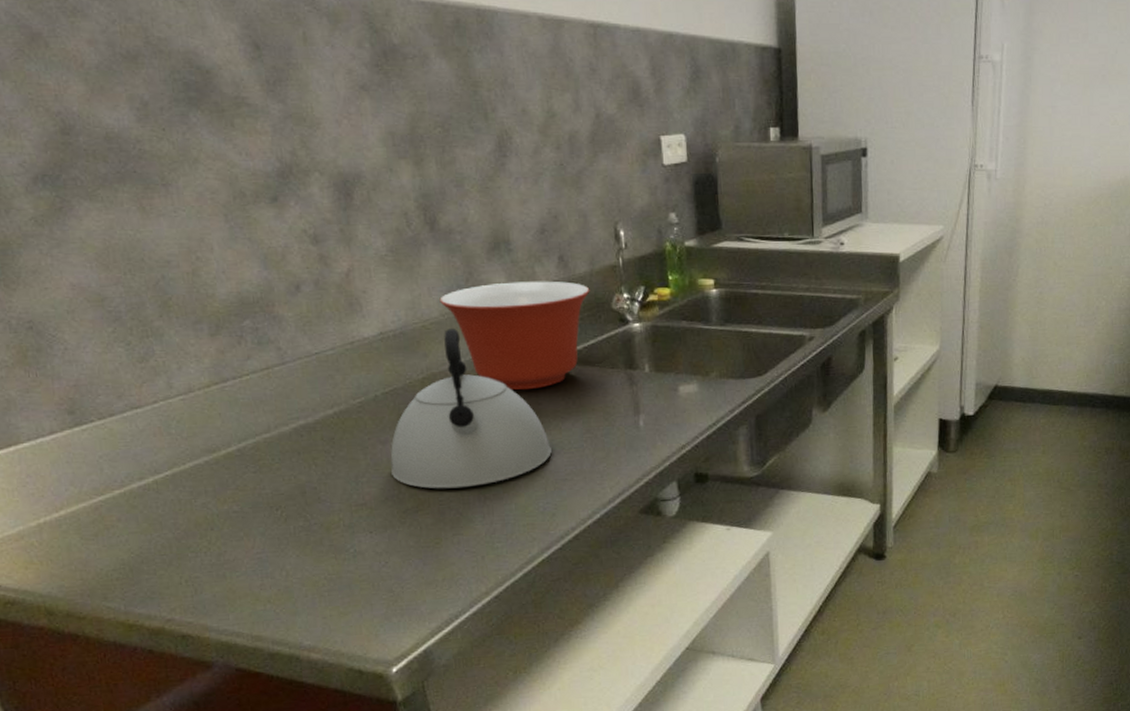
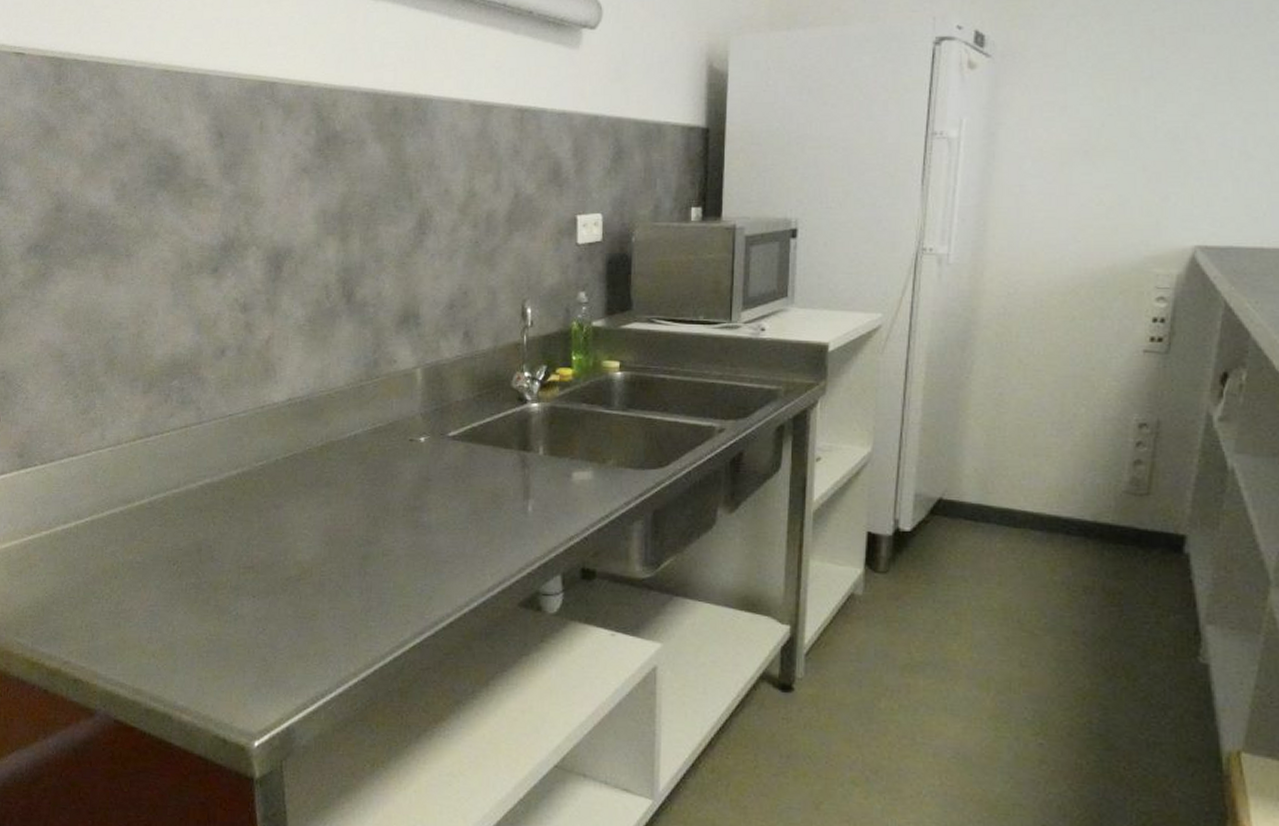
kettle: present [390,327,552,489] -> none [281,397,436,560]
mixing bowl: present [439,281,590,391] -> none [347,355,492,465]

